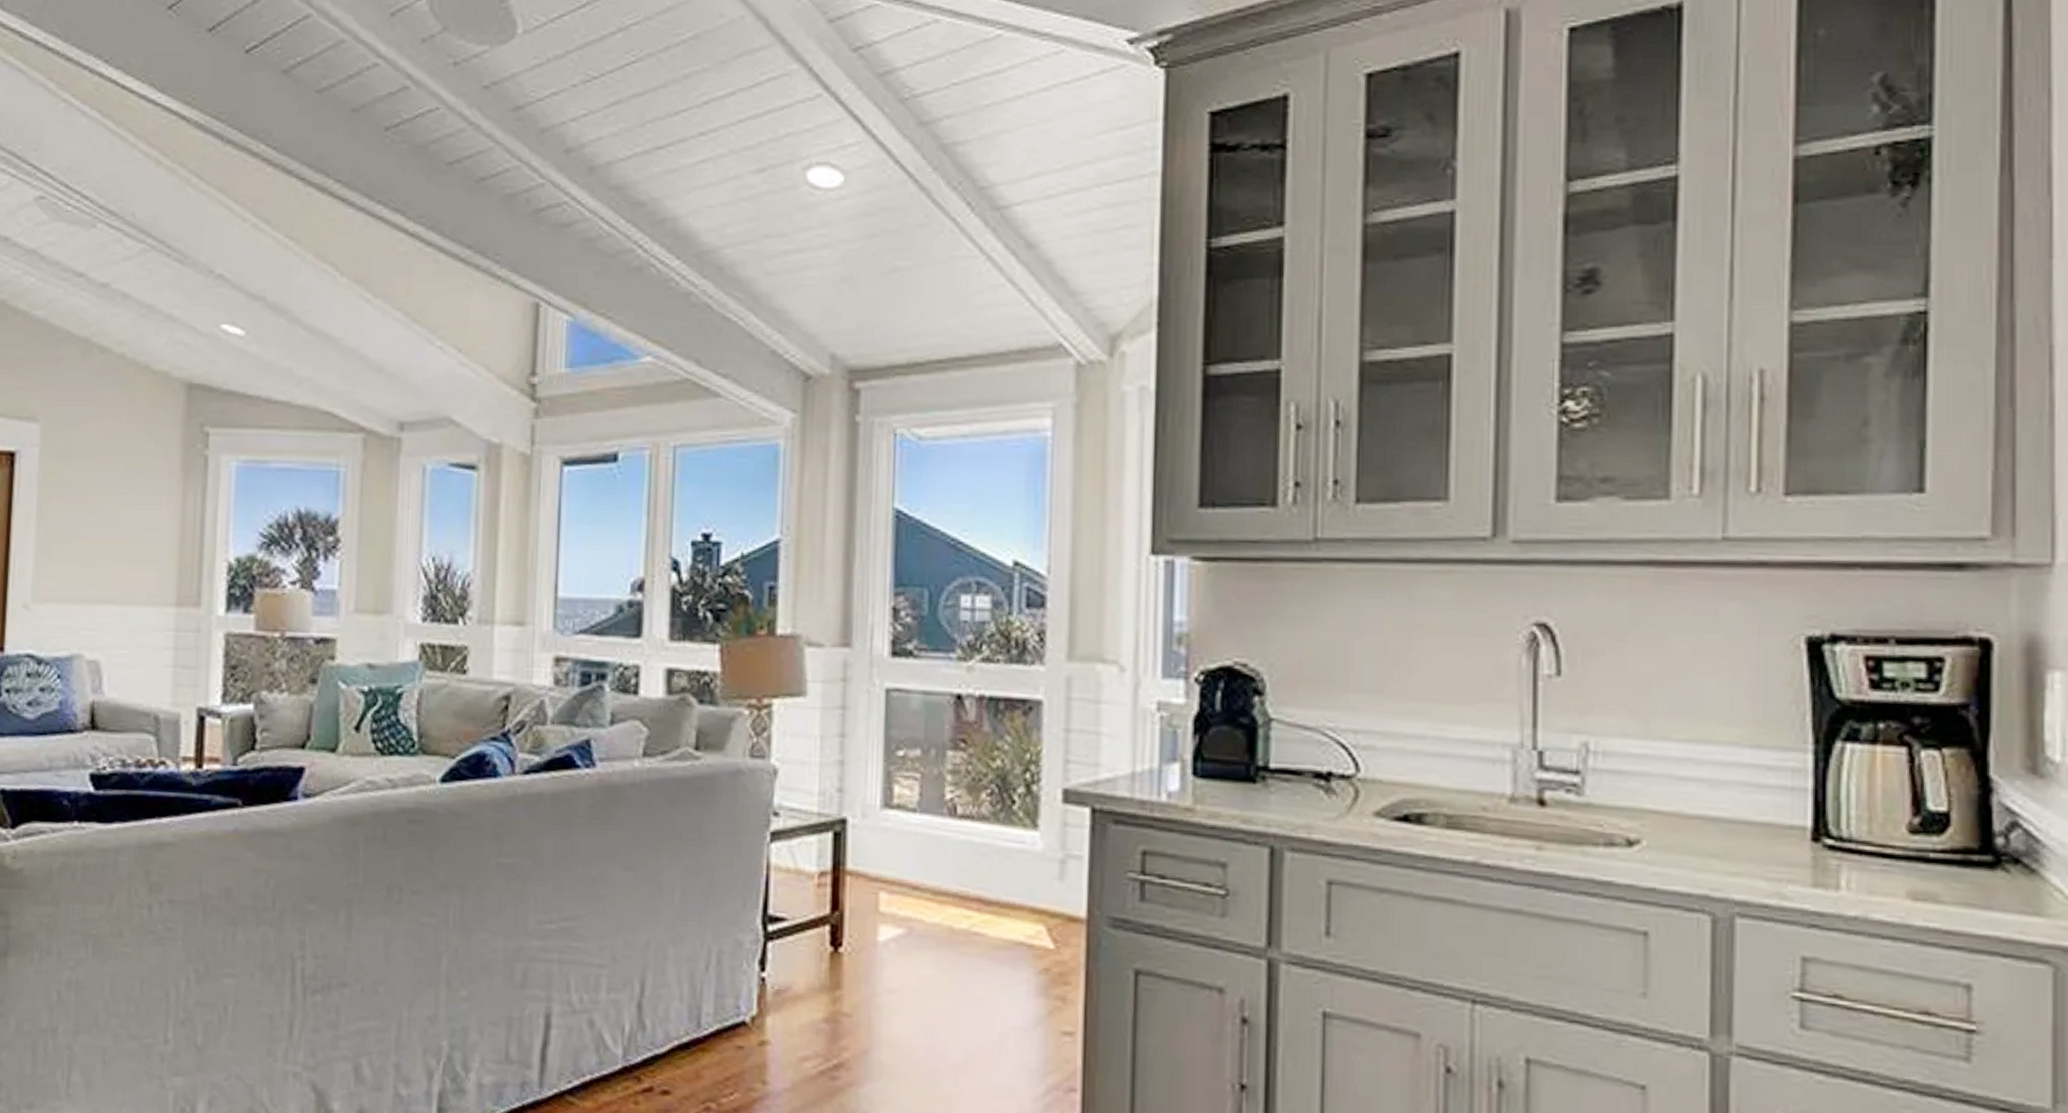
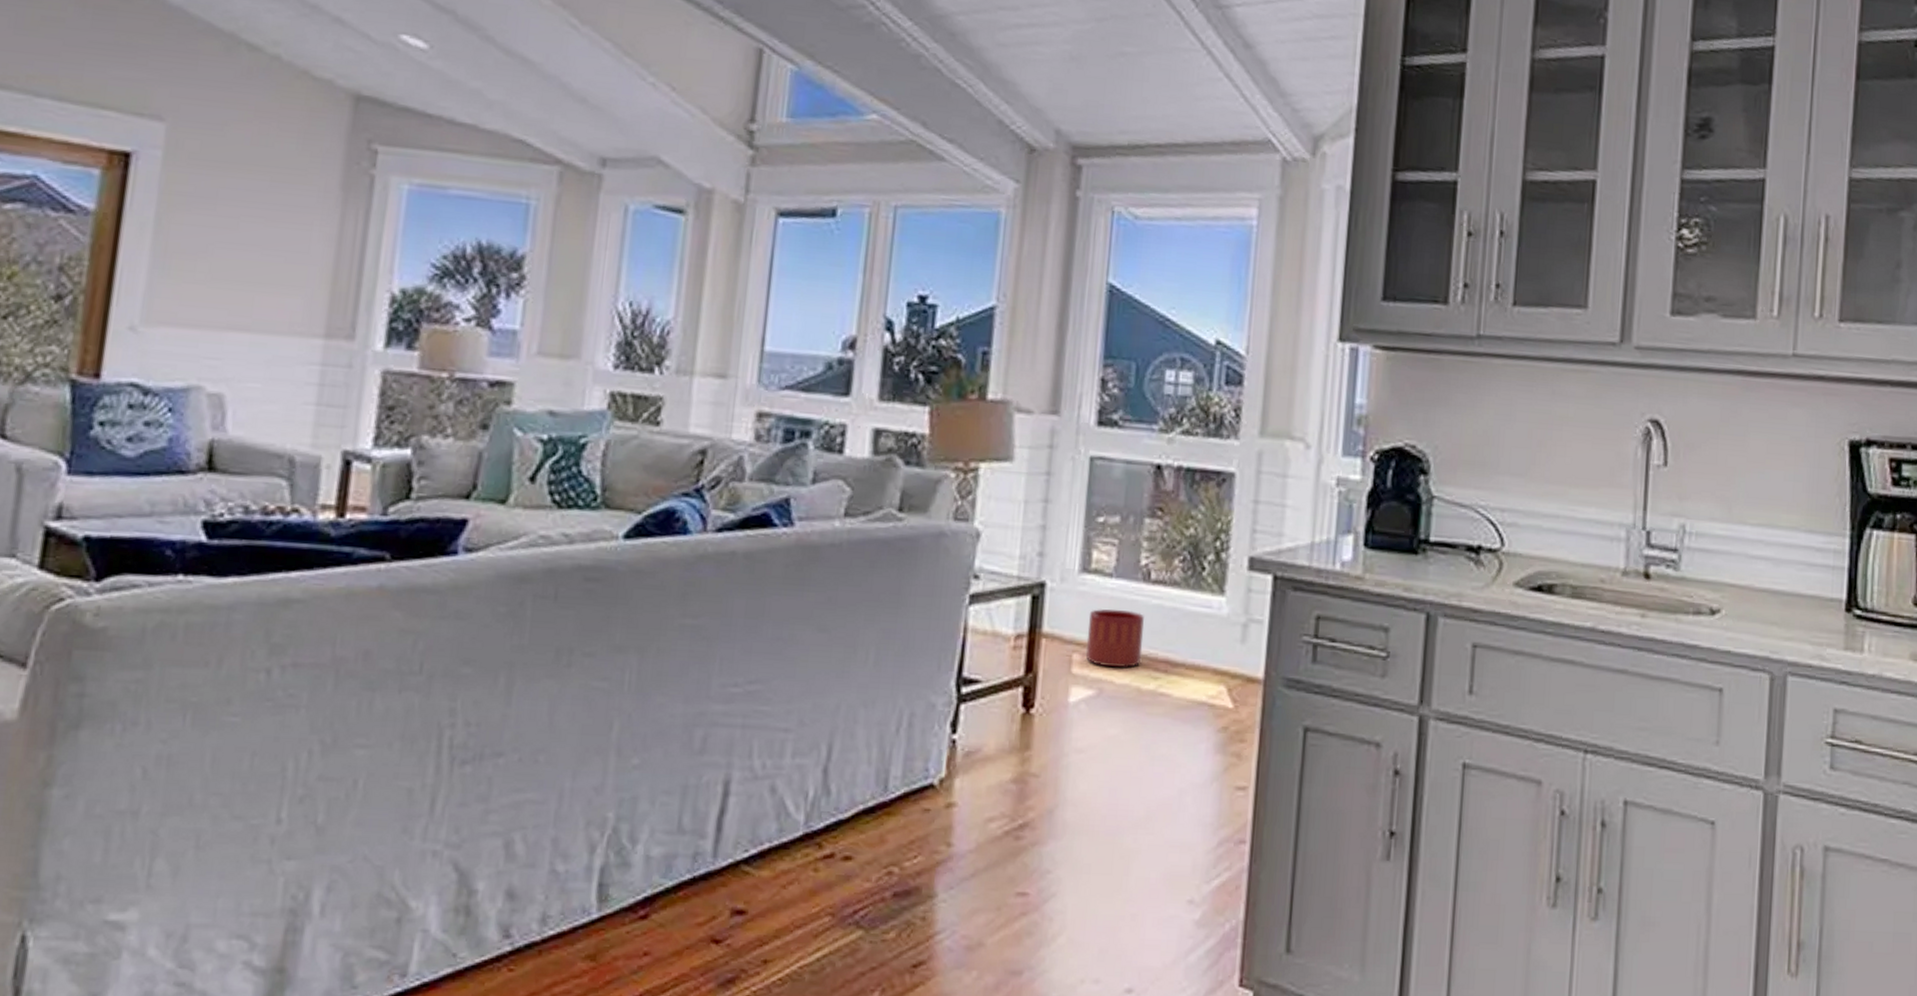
planter: none [892,845,953,907] -> present [1085,609,1145,669]

